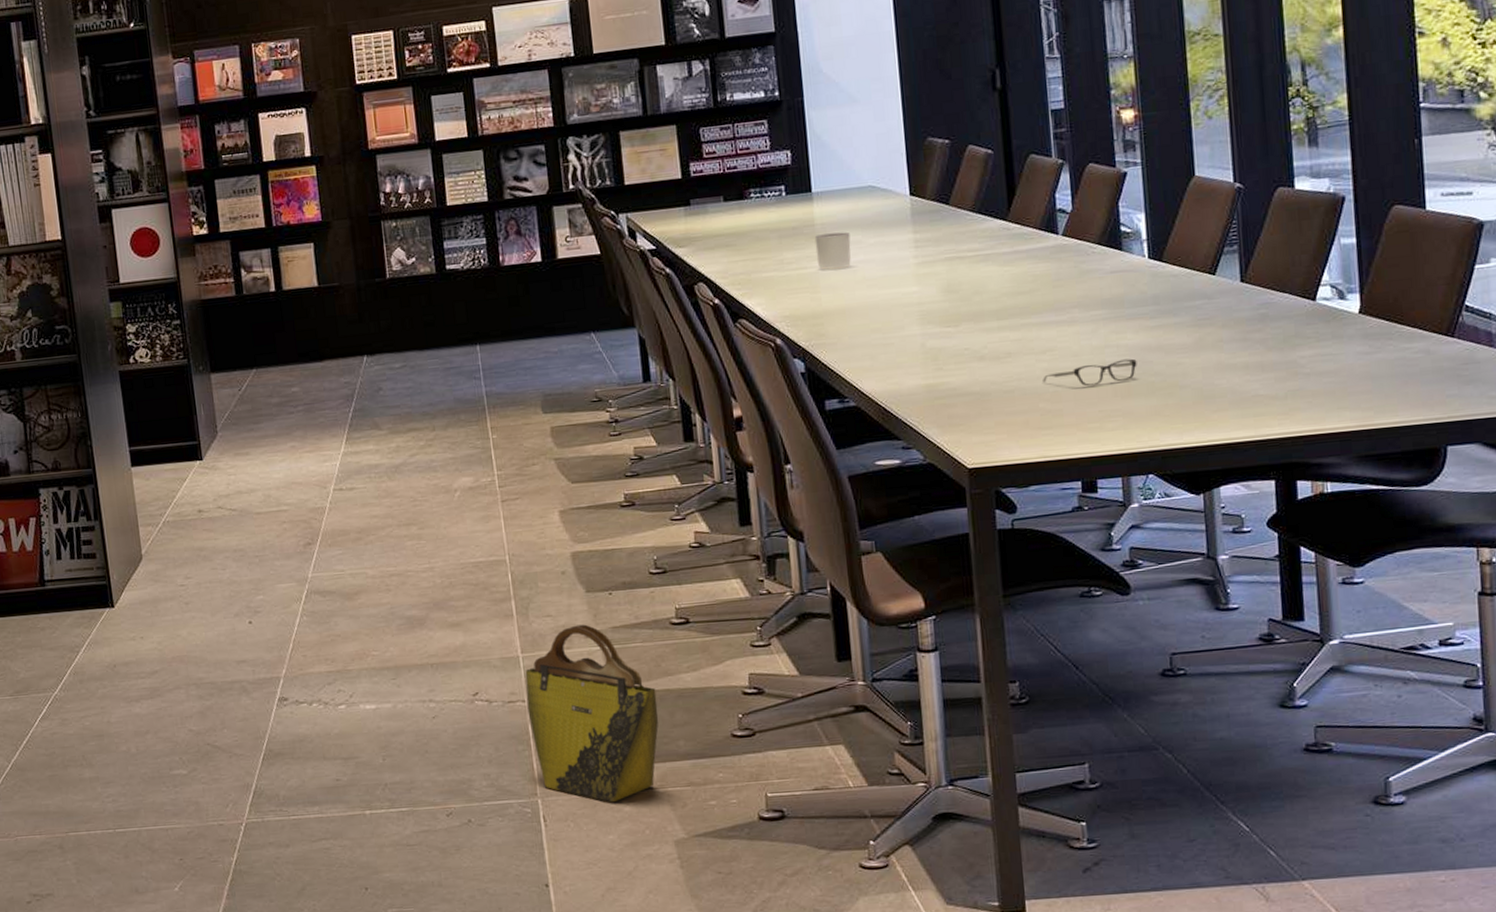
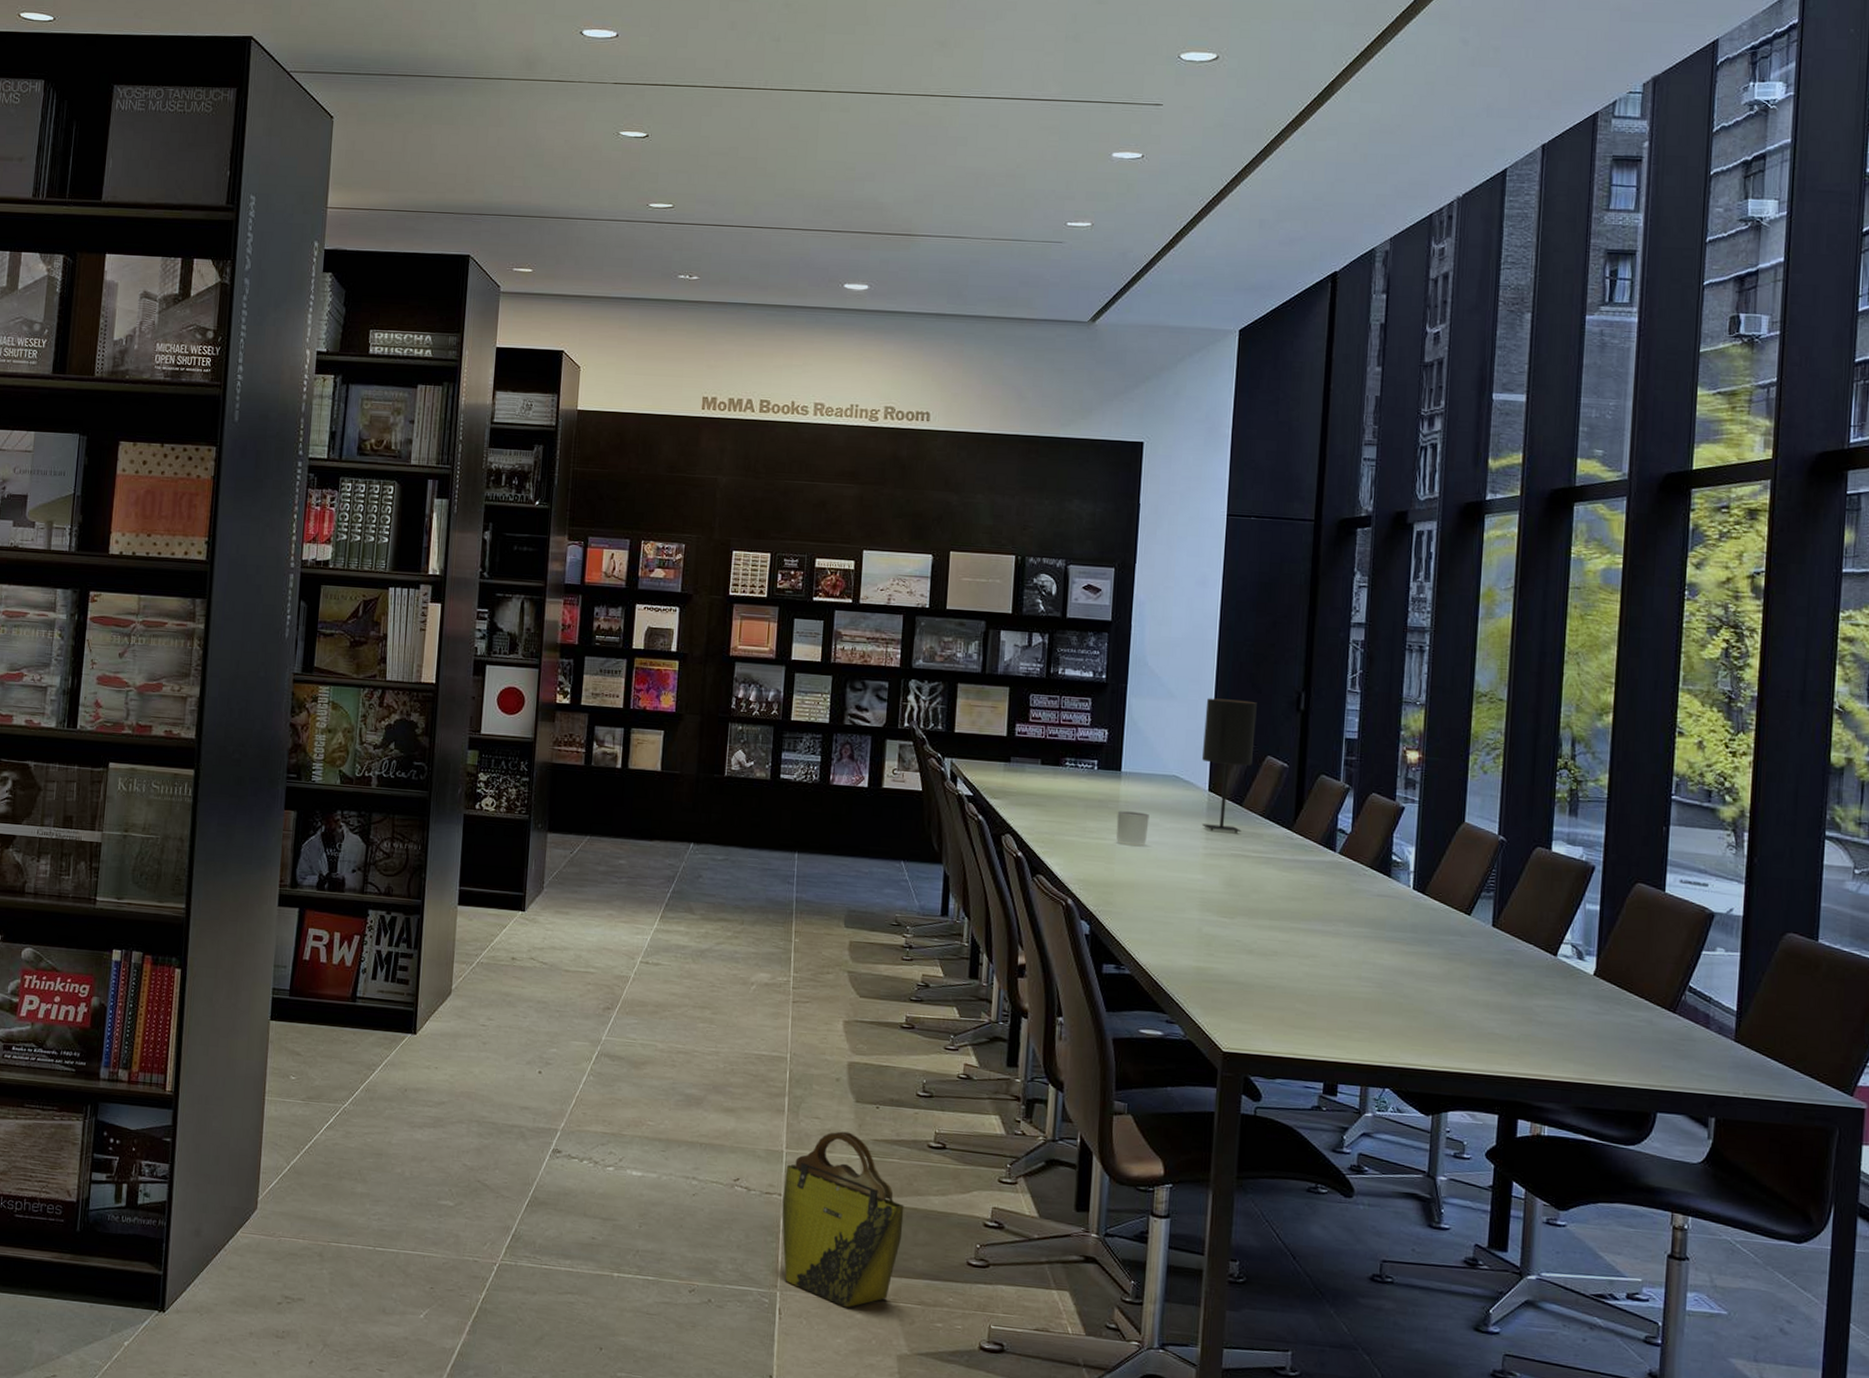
table lamp: none [892,89,953,239] -> present [1202,698,1257,834]
eyeglasses: present [1043,358,1137,387] -> none [1302,976,1390,998]

